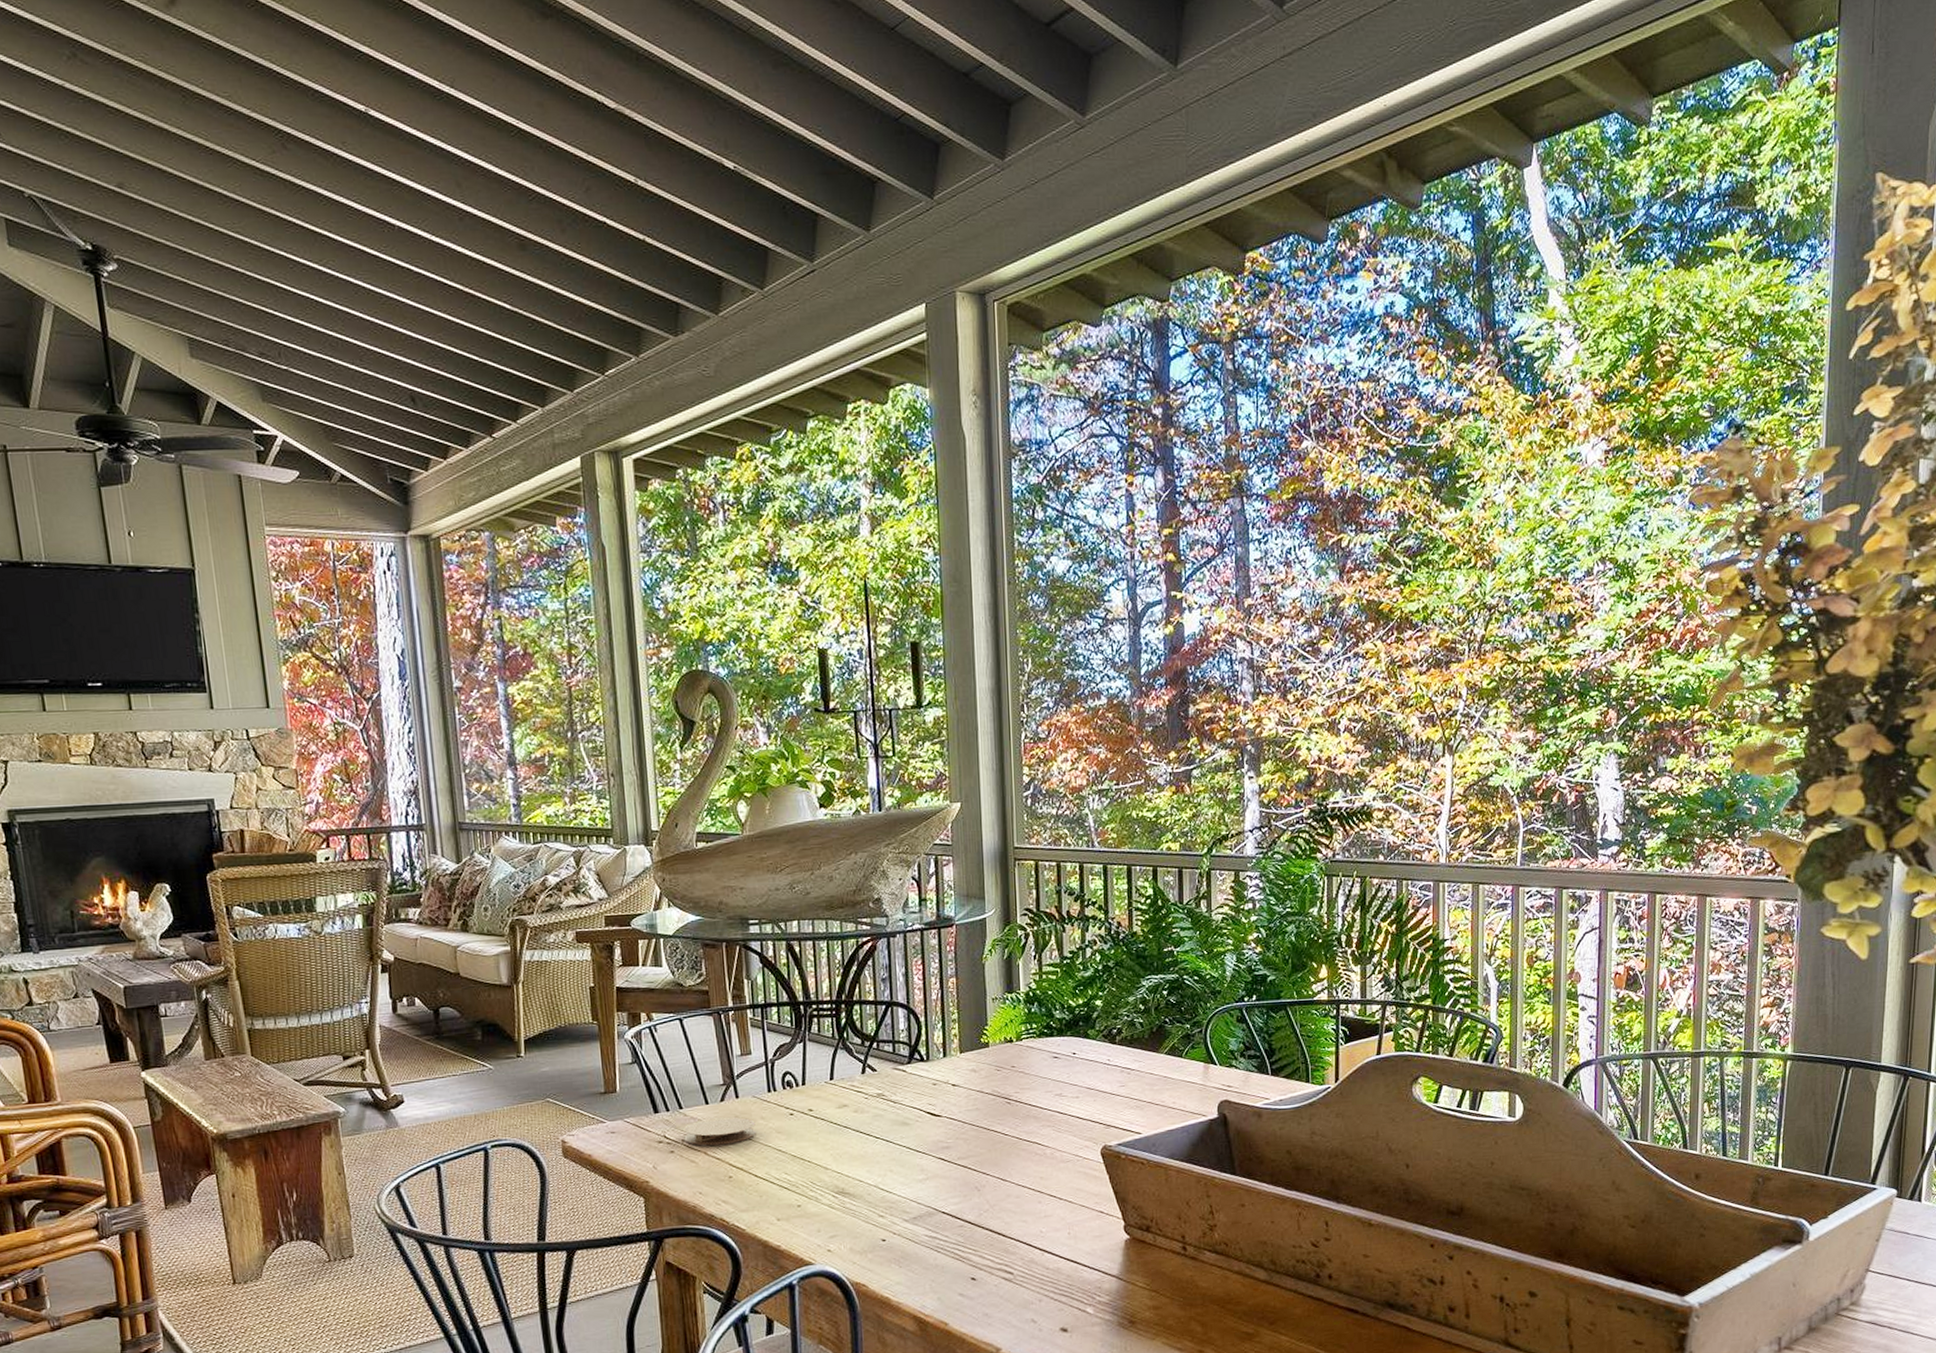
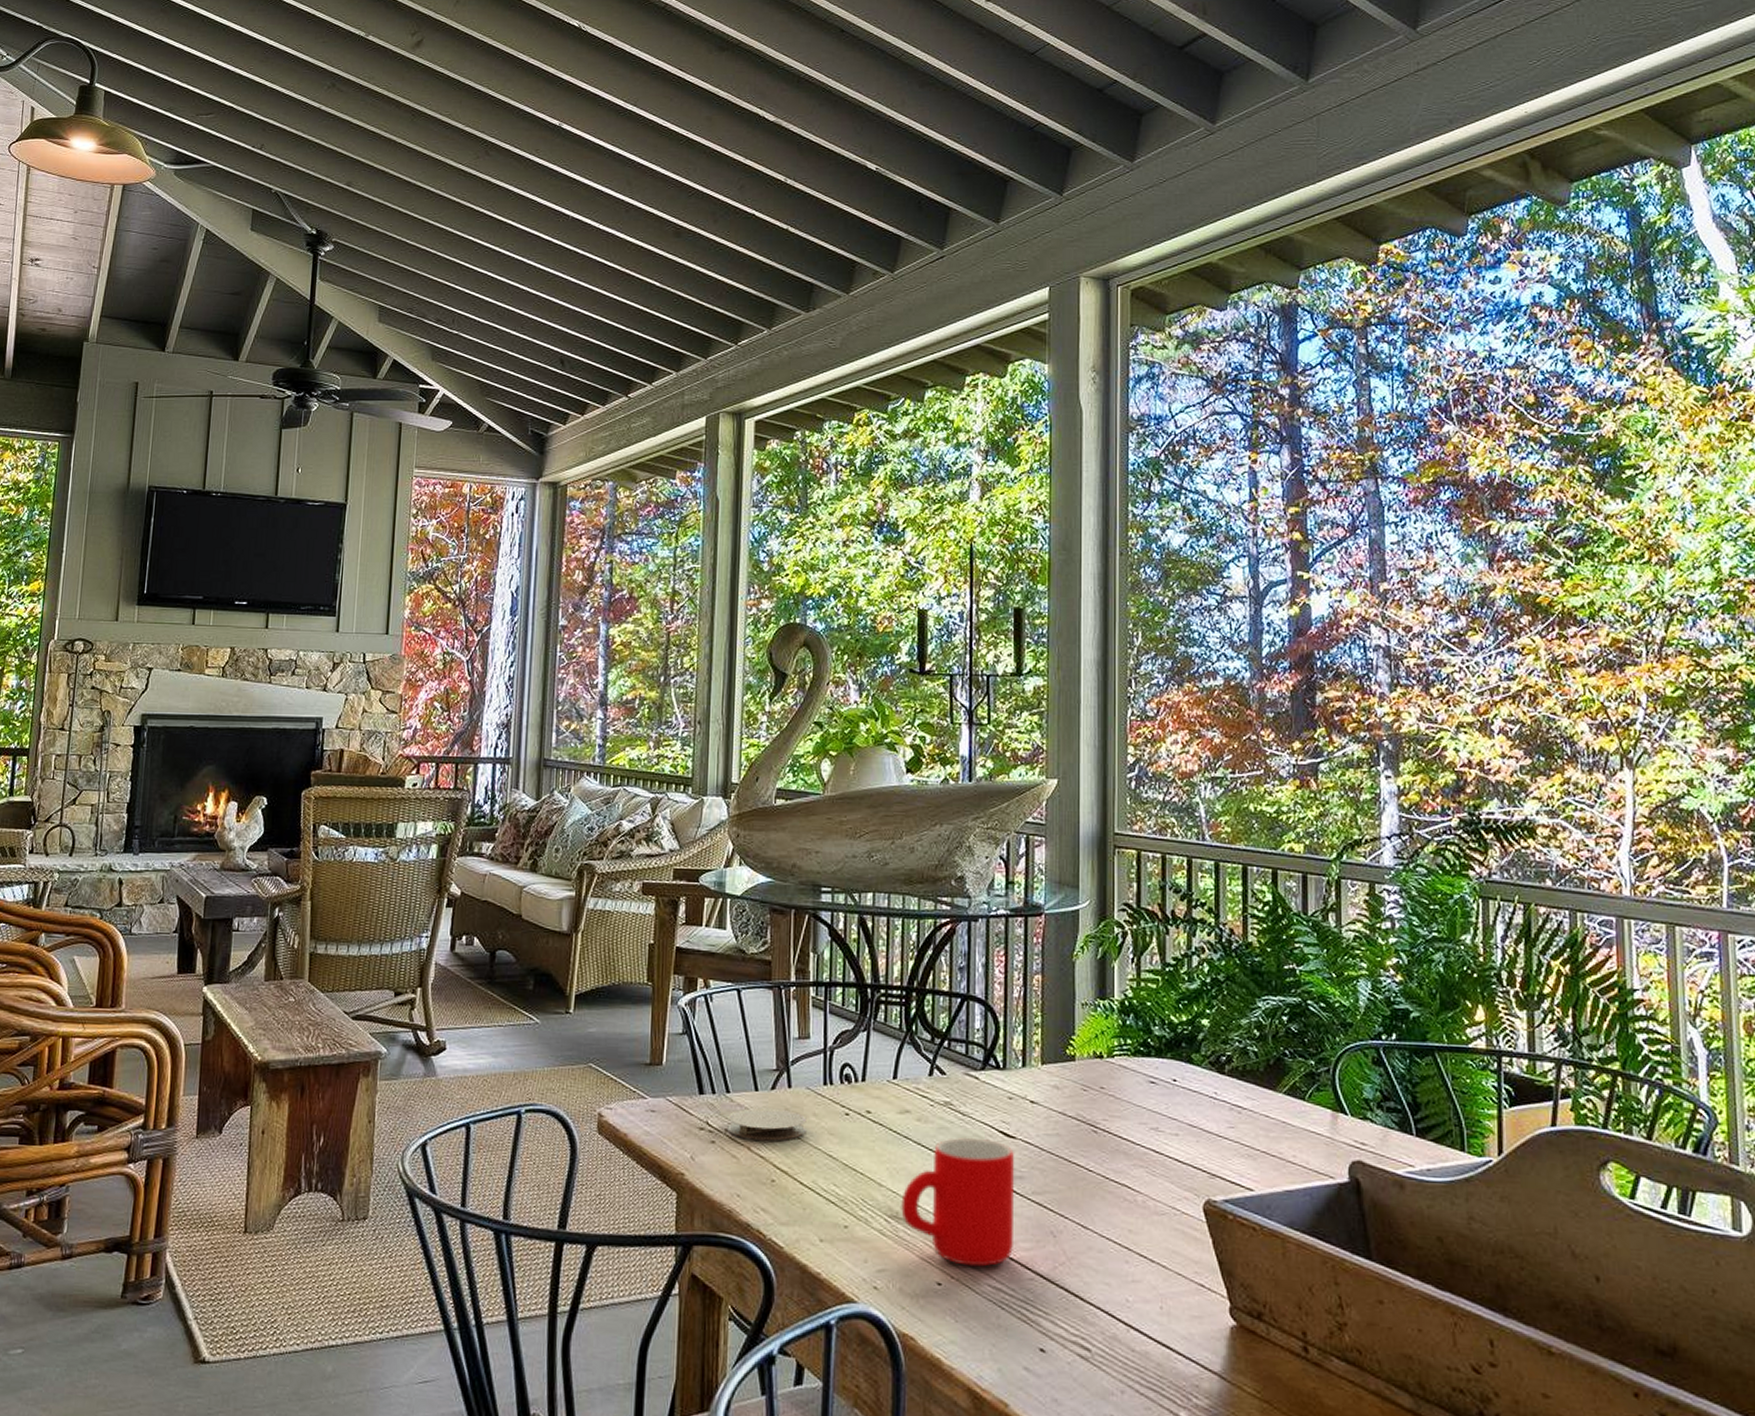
mug: none [846,1119,944,1223] -> present [901,1137,1015,1267]

